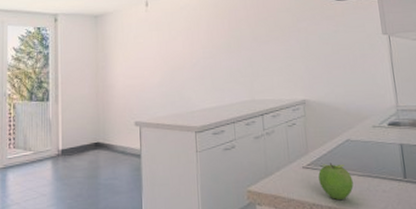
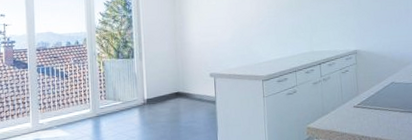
fruit: present [318,162,354,200] -> none [367,102,396,132]

